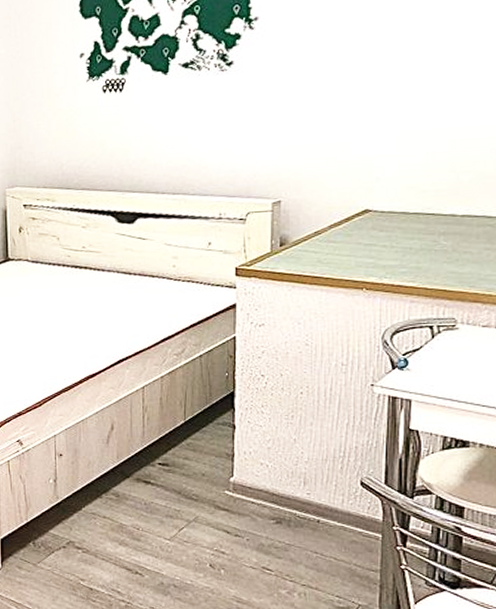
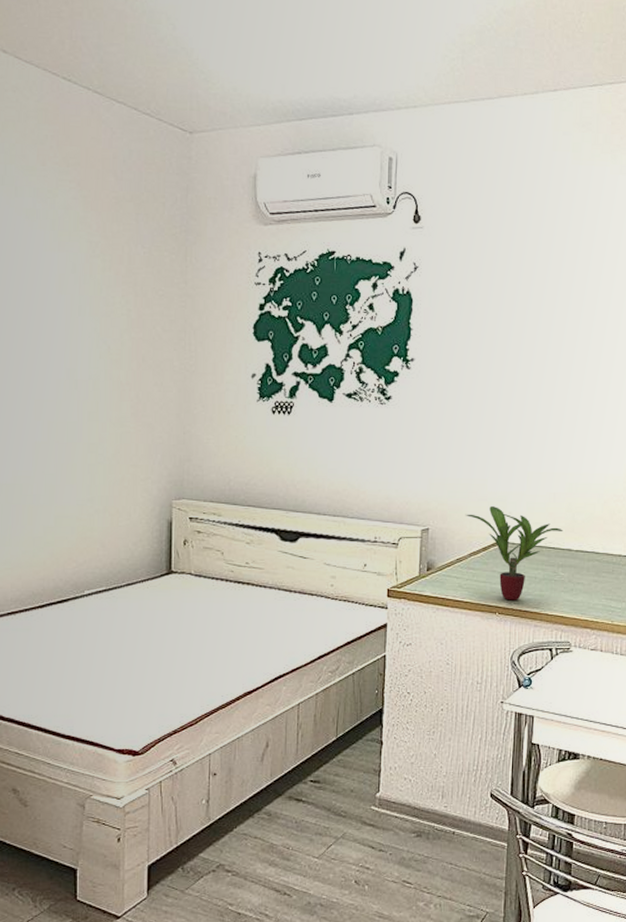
potted plant: none [324,172,445,275] -> present [466,506,564,601]

